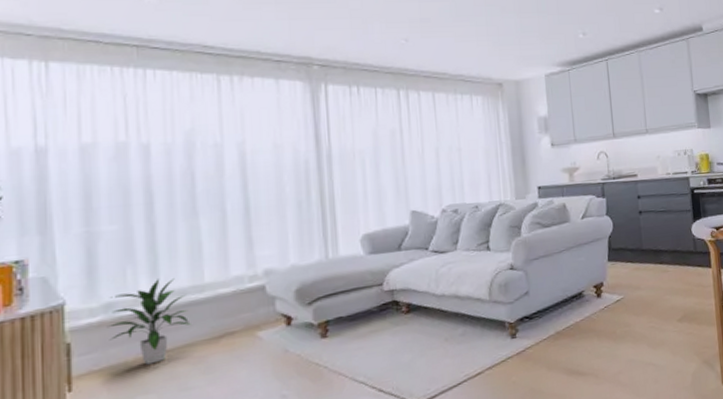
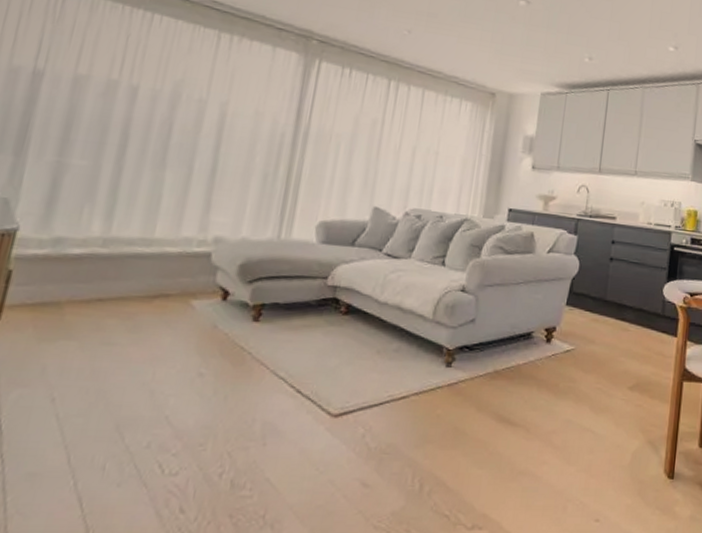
indoor plant: present [106,278,191,365] -> none [49,223,133,310]

